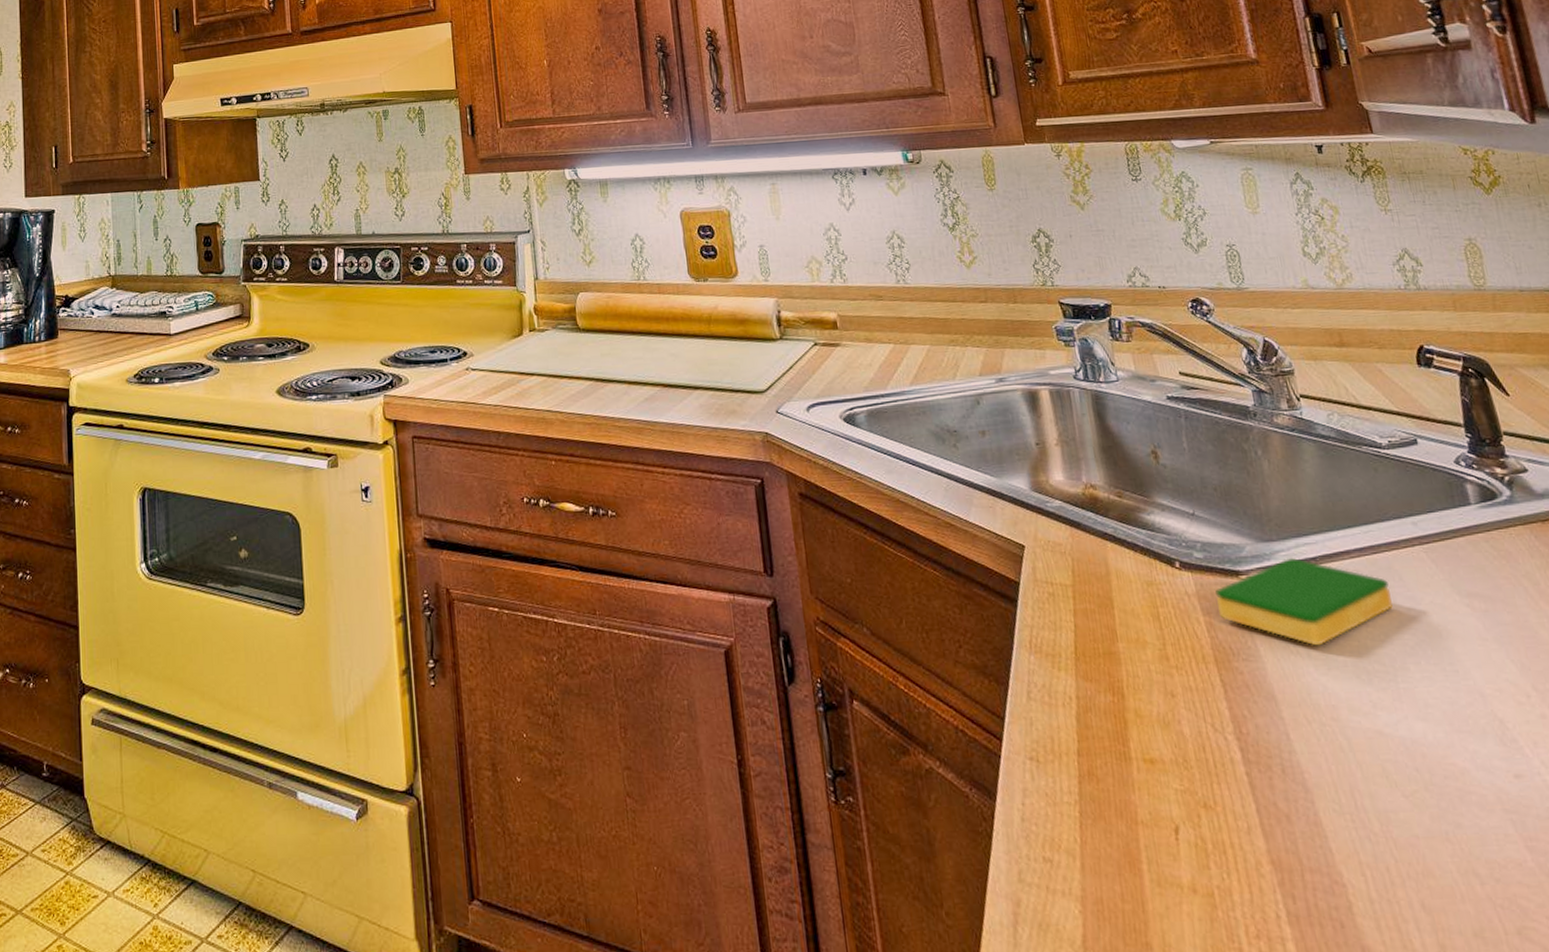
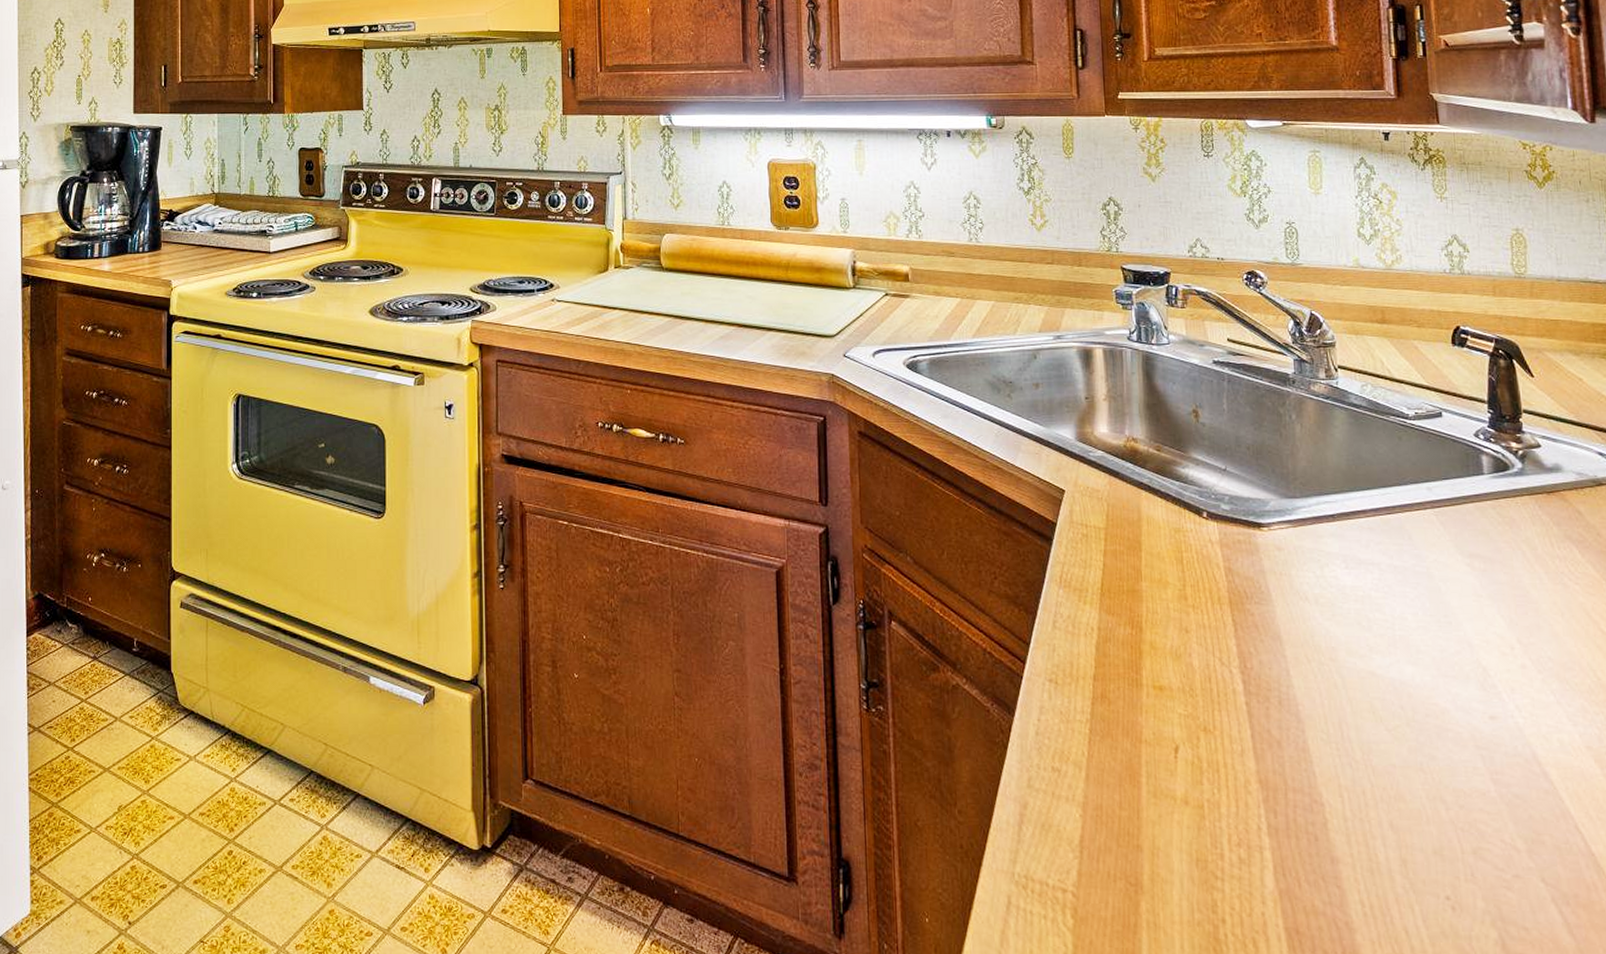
dish sponge: present [1215,558,1393,646] -> none [1237,514,1399,594]

